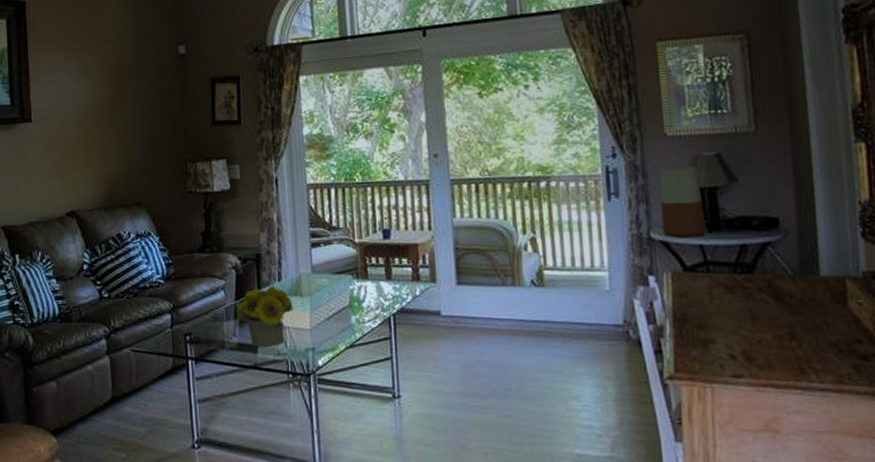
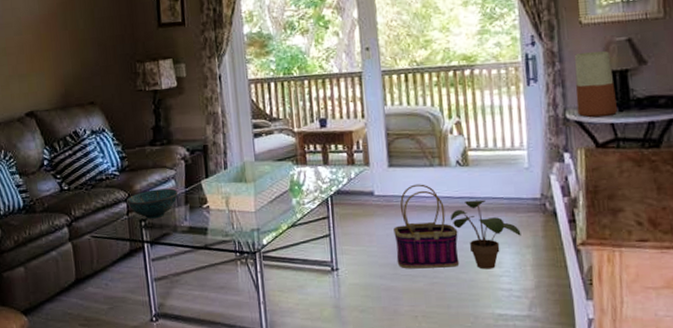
decorative bowl: none [171,300,227,333] -> present [127,188,178,219]
sunflower: present [235,286,293,347] -> none [185,174,239,229]
basket: none [462,304,534,399] -> present [393,184,460,269]
potted plant: none [523,324,602,403] -> present [450,199,521,270]

